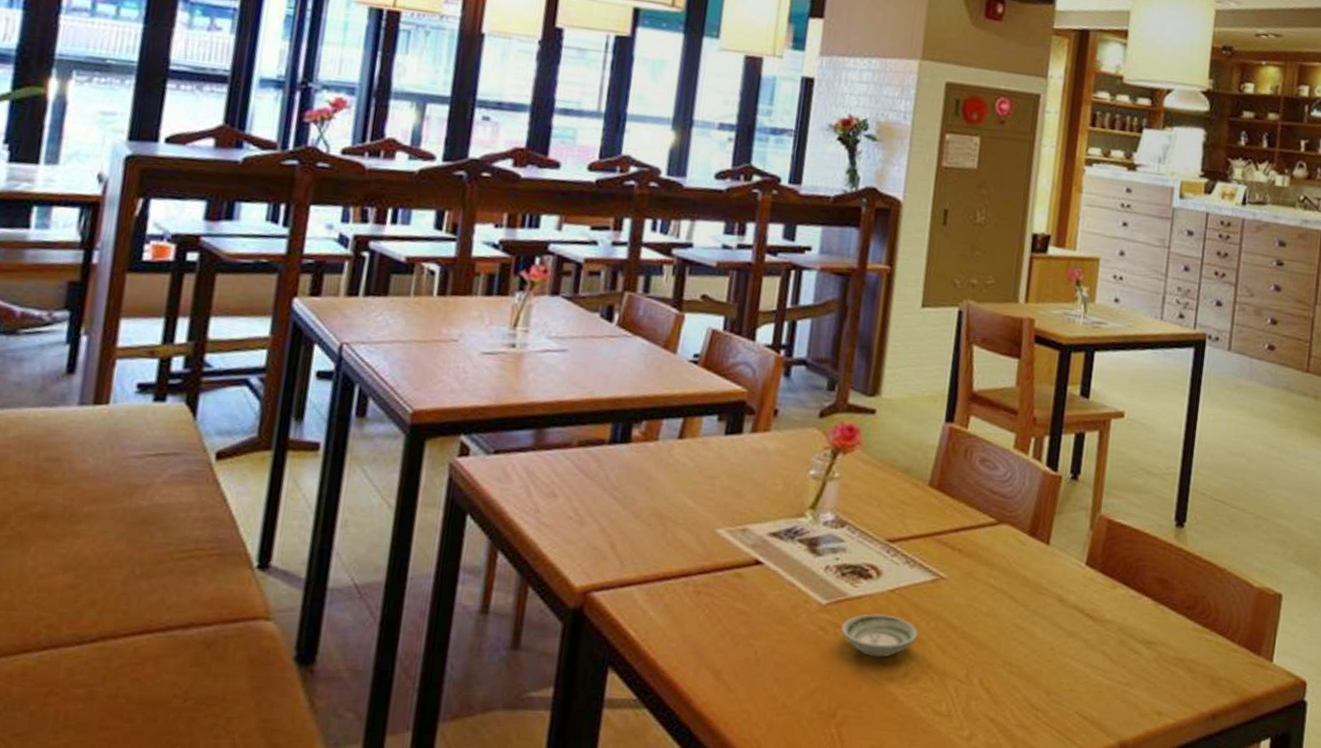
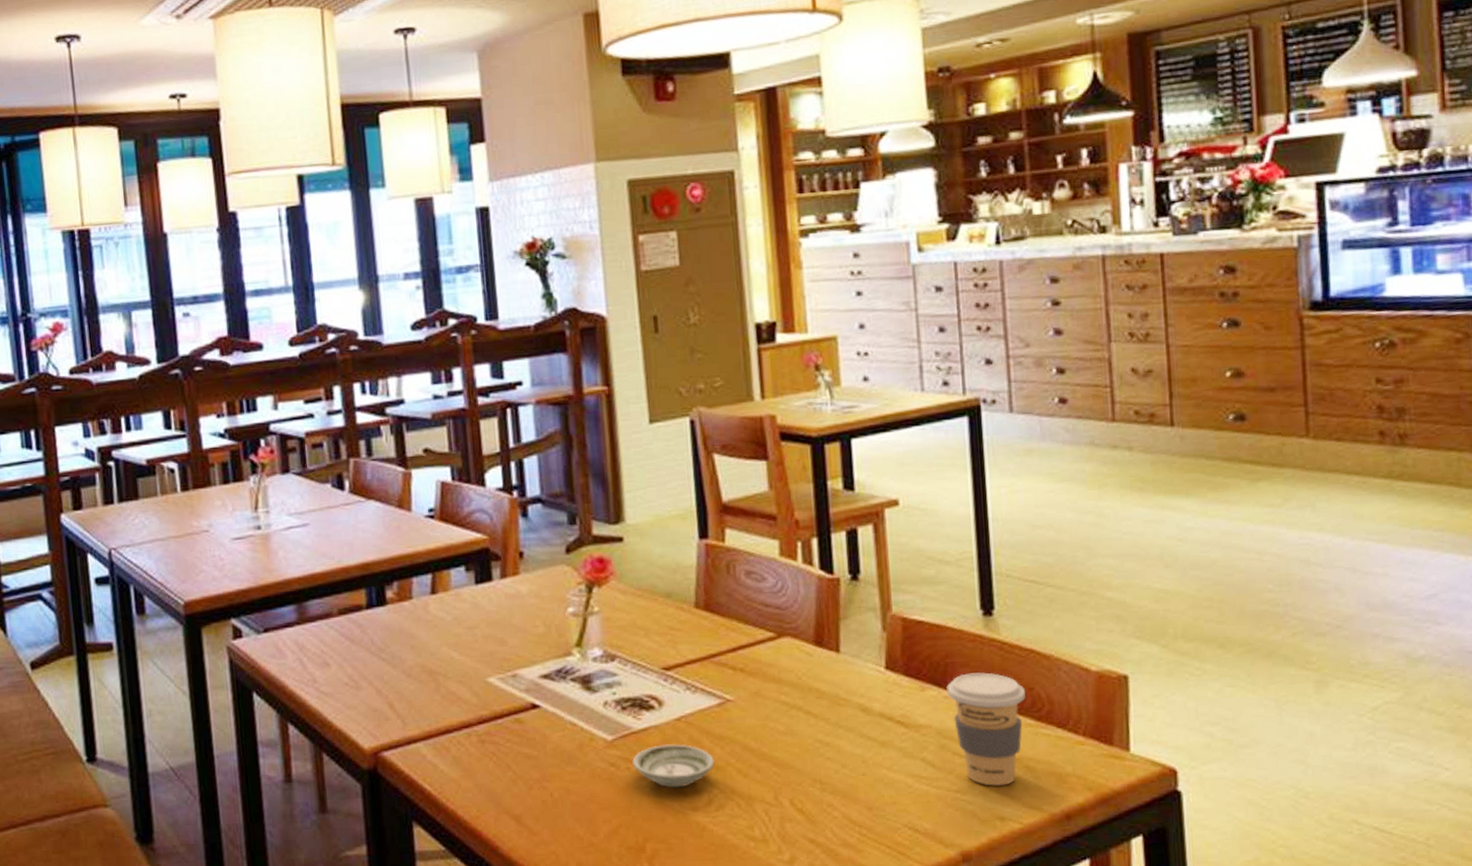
coffee cup: none [1134,577,1198,683] -> present [946,672,1025,786]

